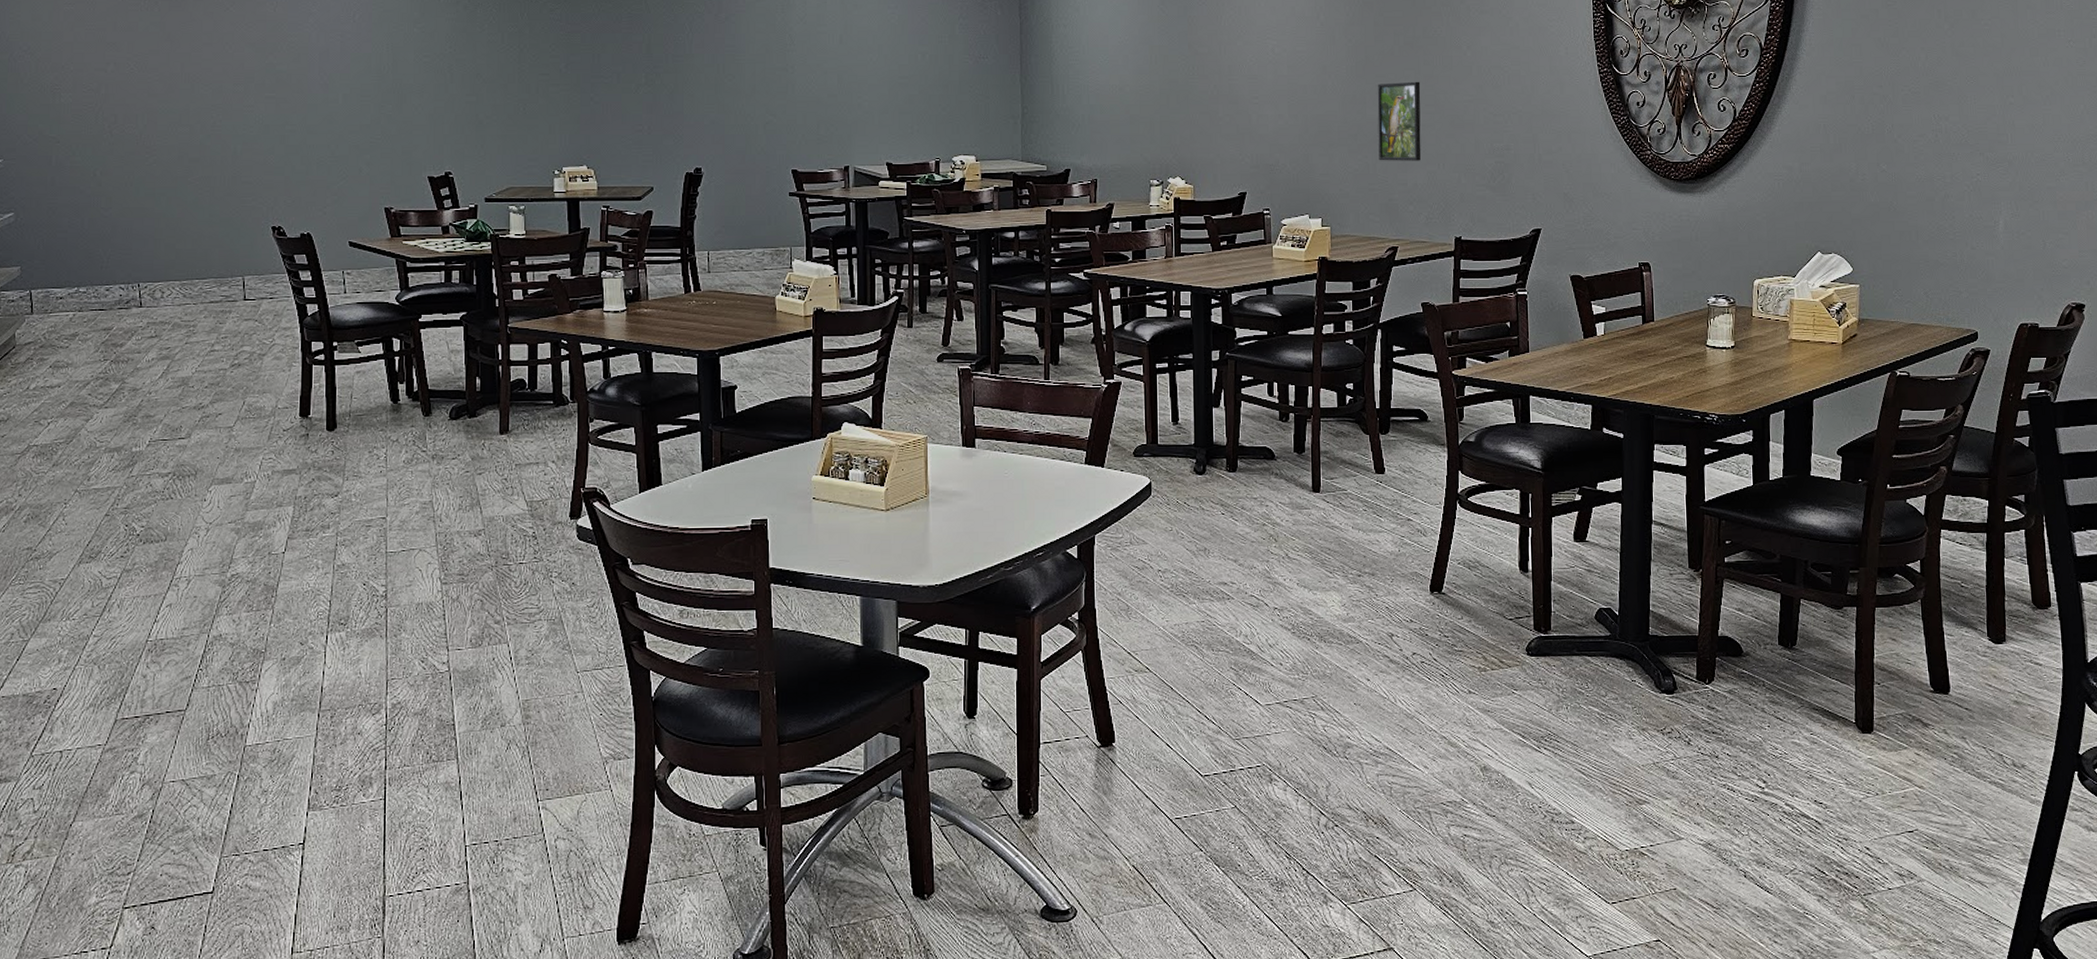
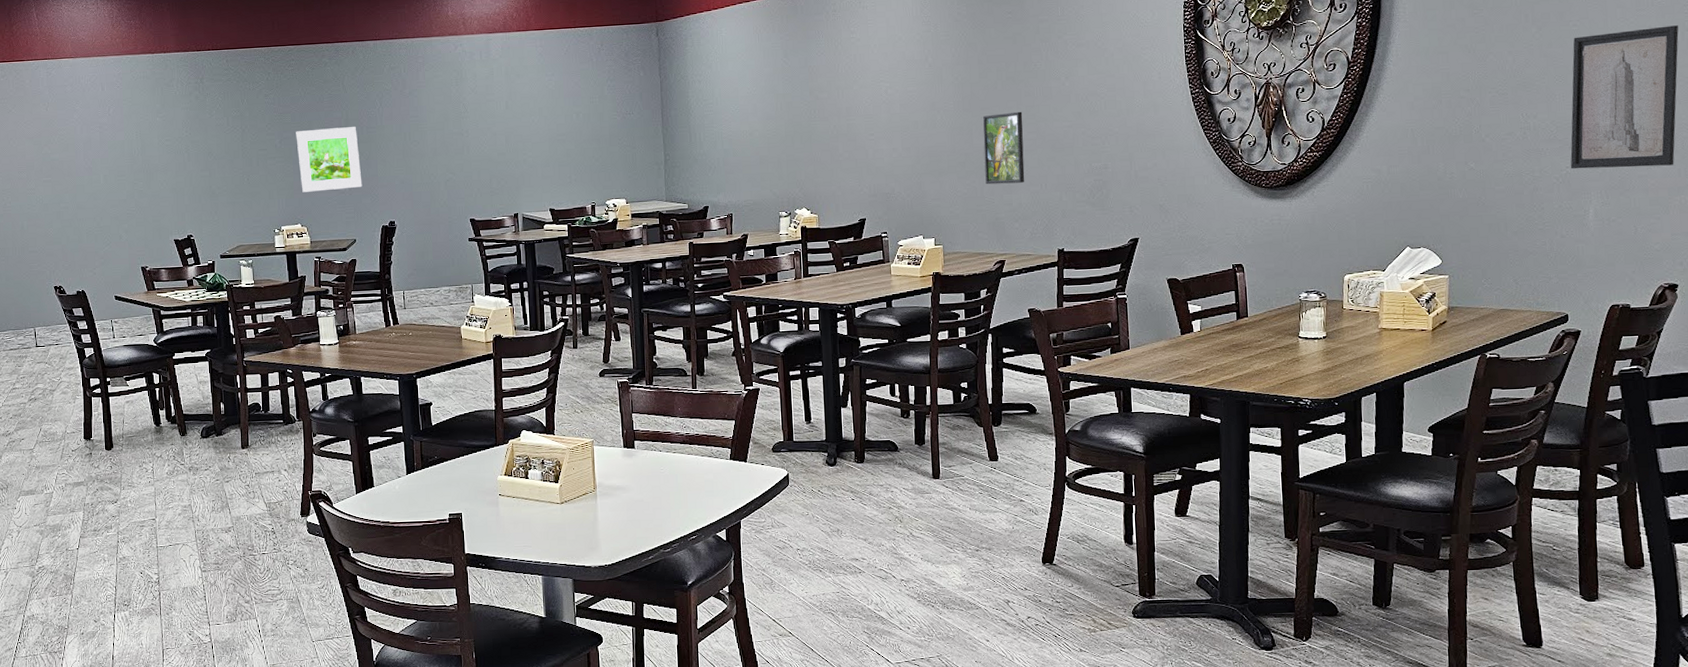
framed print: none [586,53,664,128] -> present [296,127,362,192]
wall art: none [1981,31,2087,178] -> present [1570,25,1679,169]

